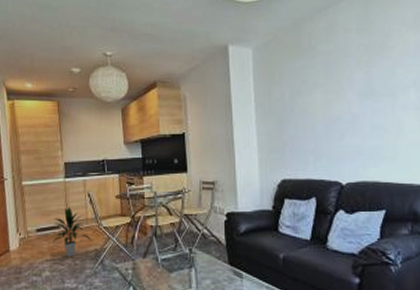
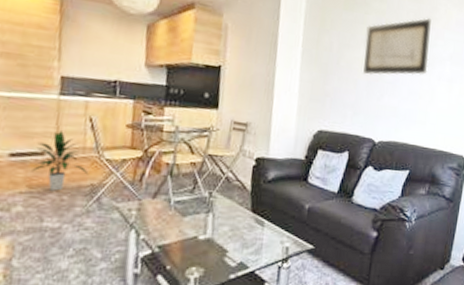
wall art: none [316,47,390,118] -> present [363,17,431,75]

